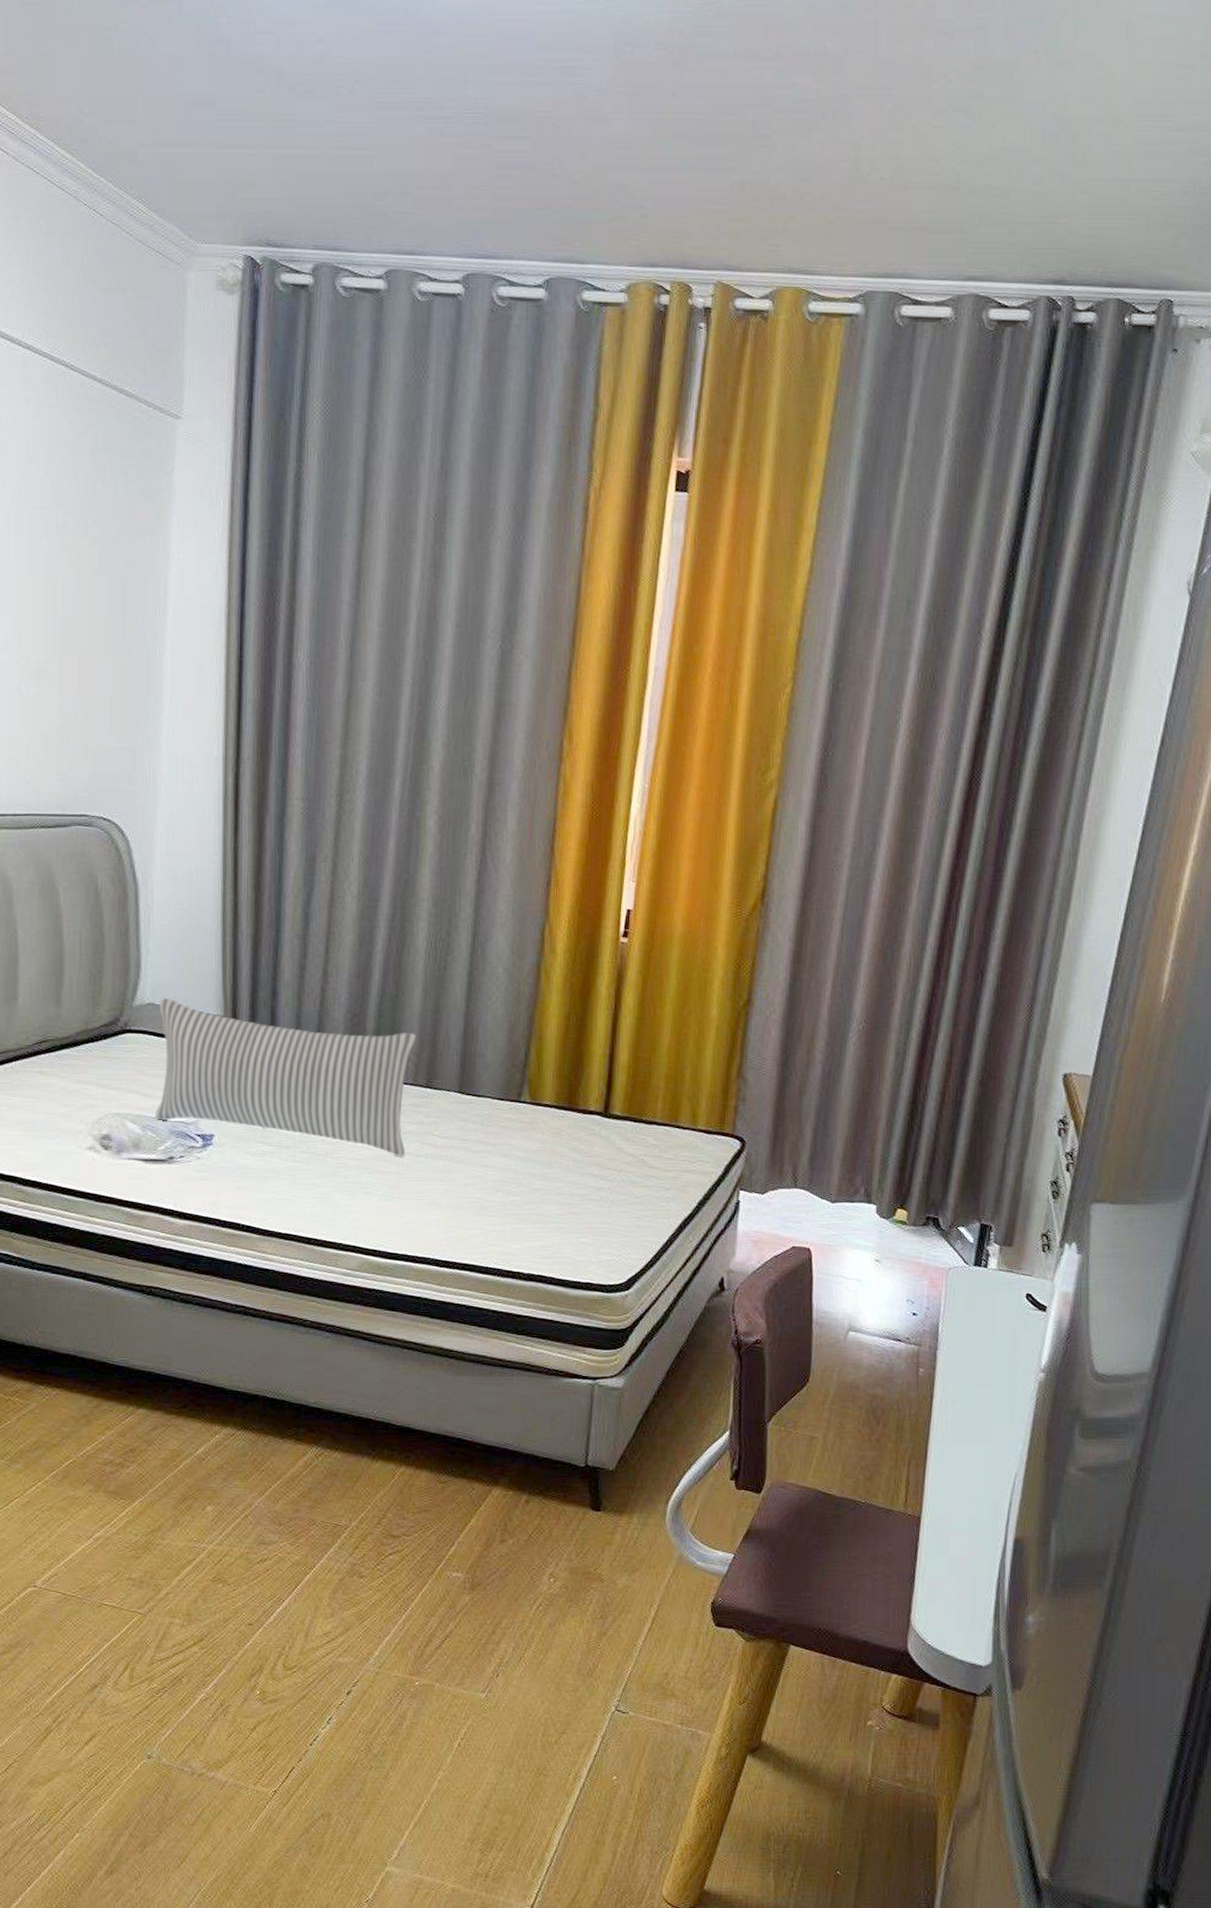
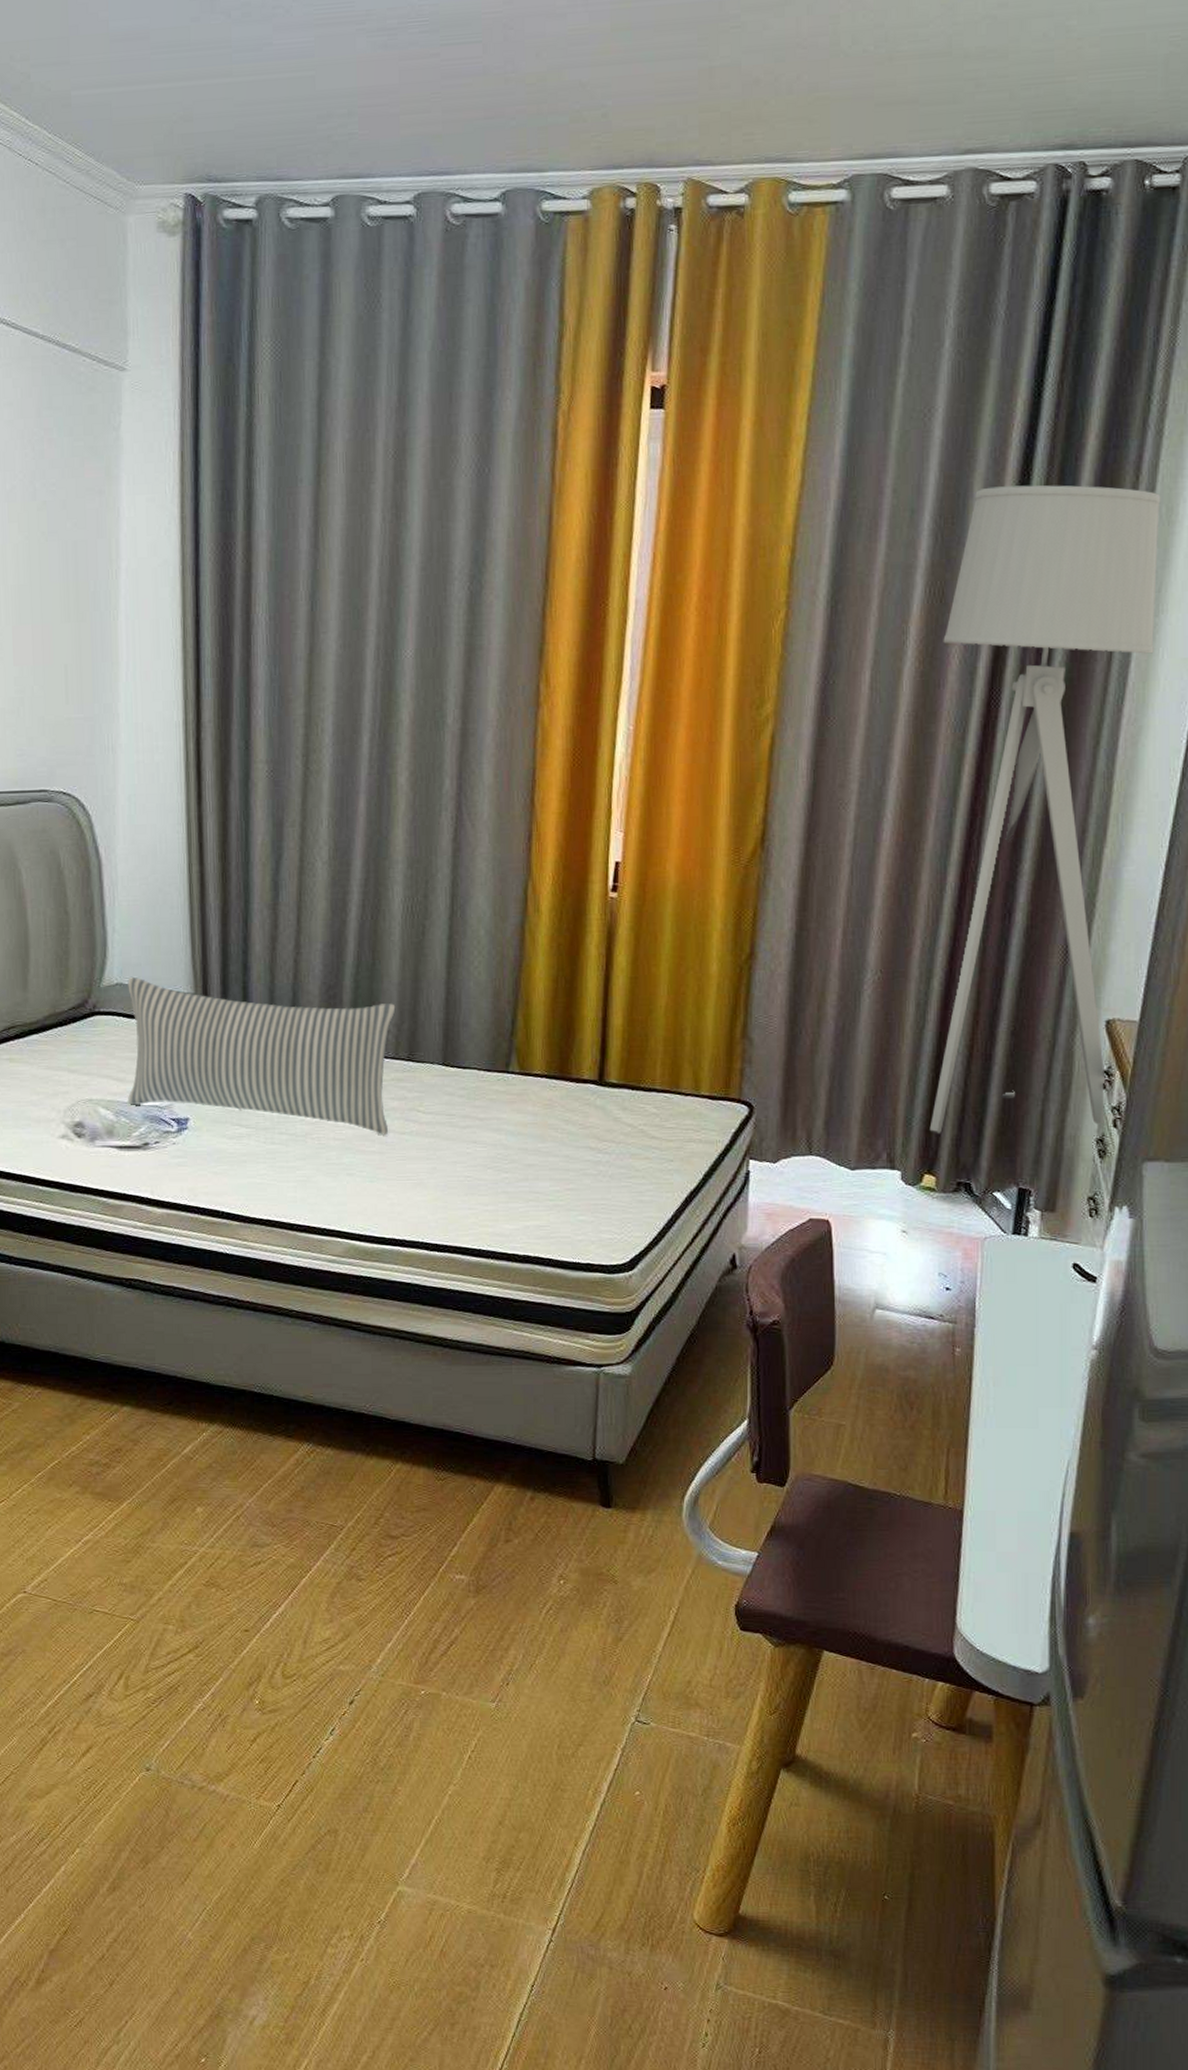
floor lamp: none [903,585,1129,1173] -> present [929,484,1161,1134]

